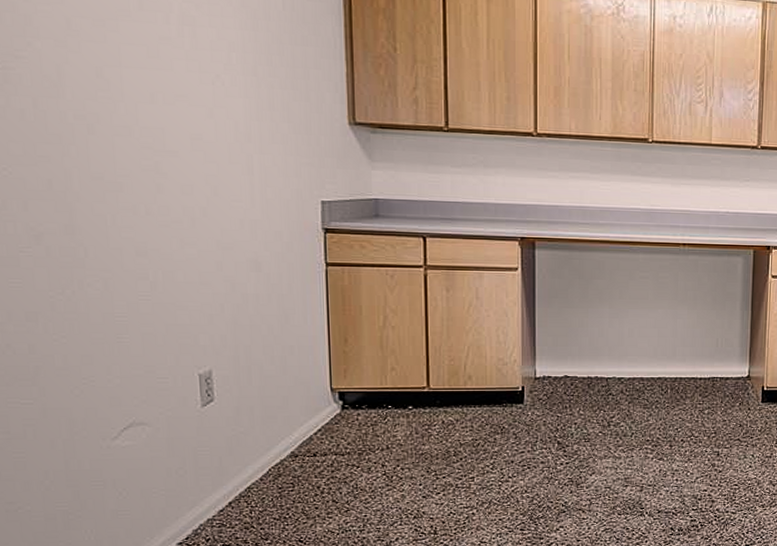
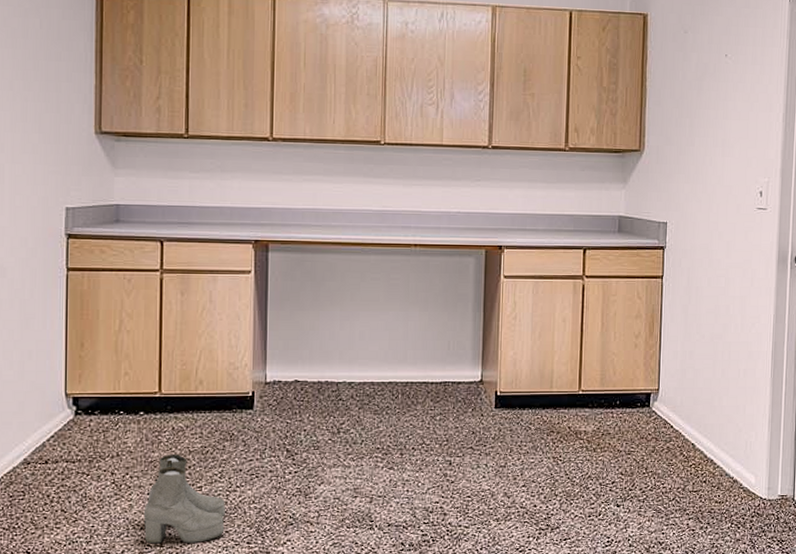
boots: none [416,446,498,532] -> present [143,453,225,544]

